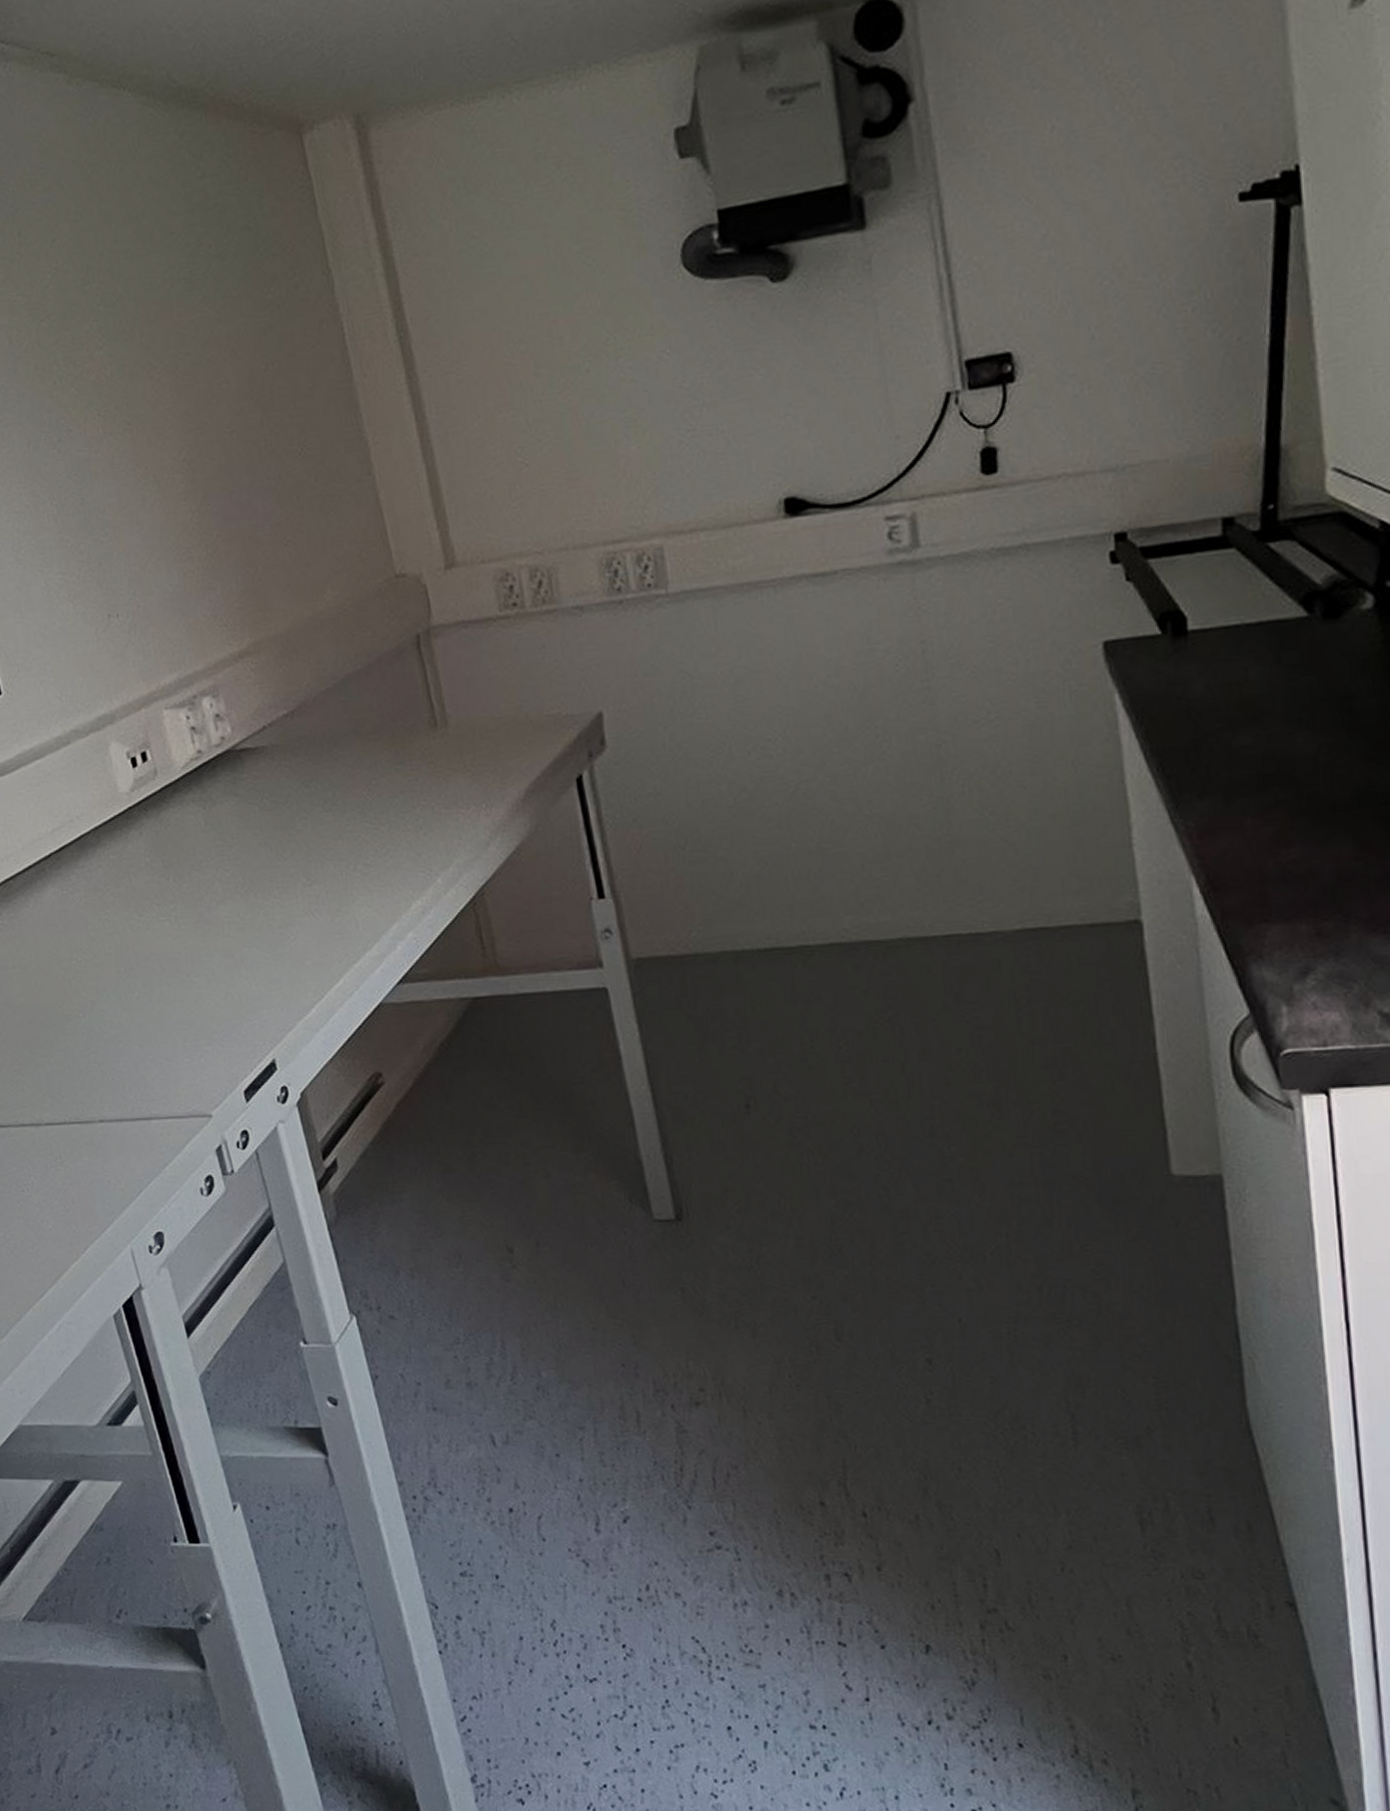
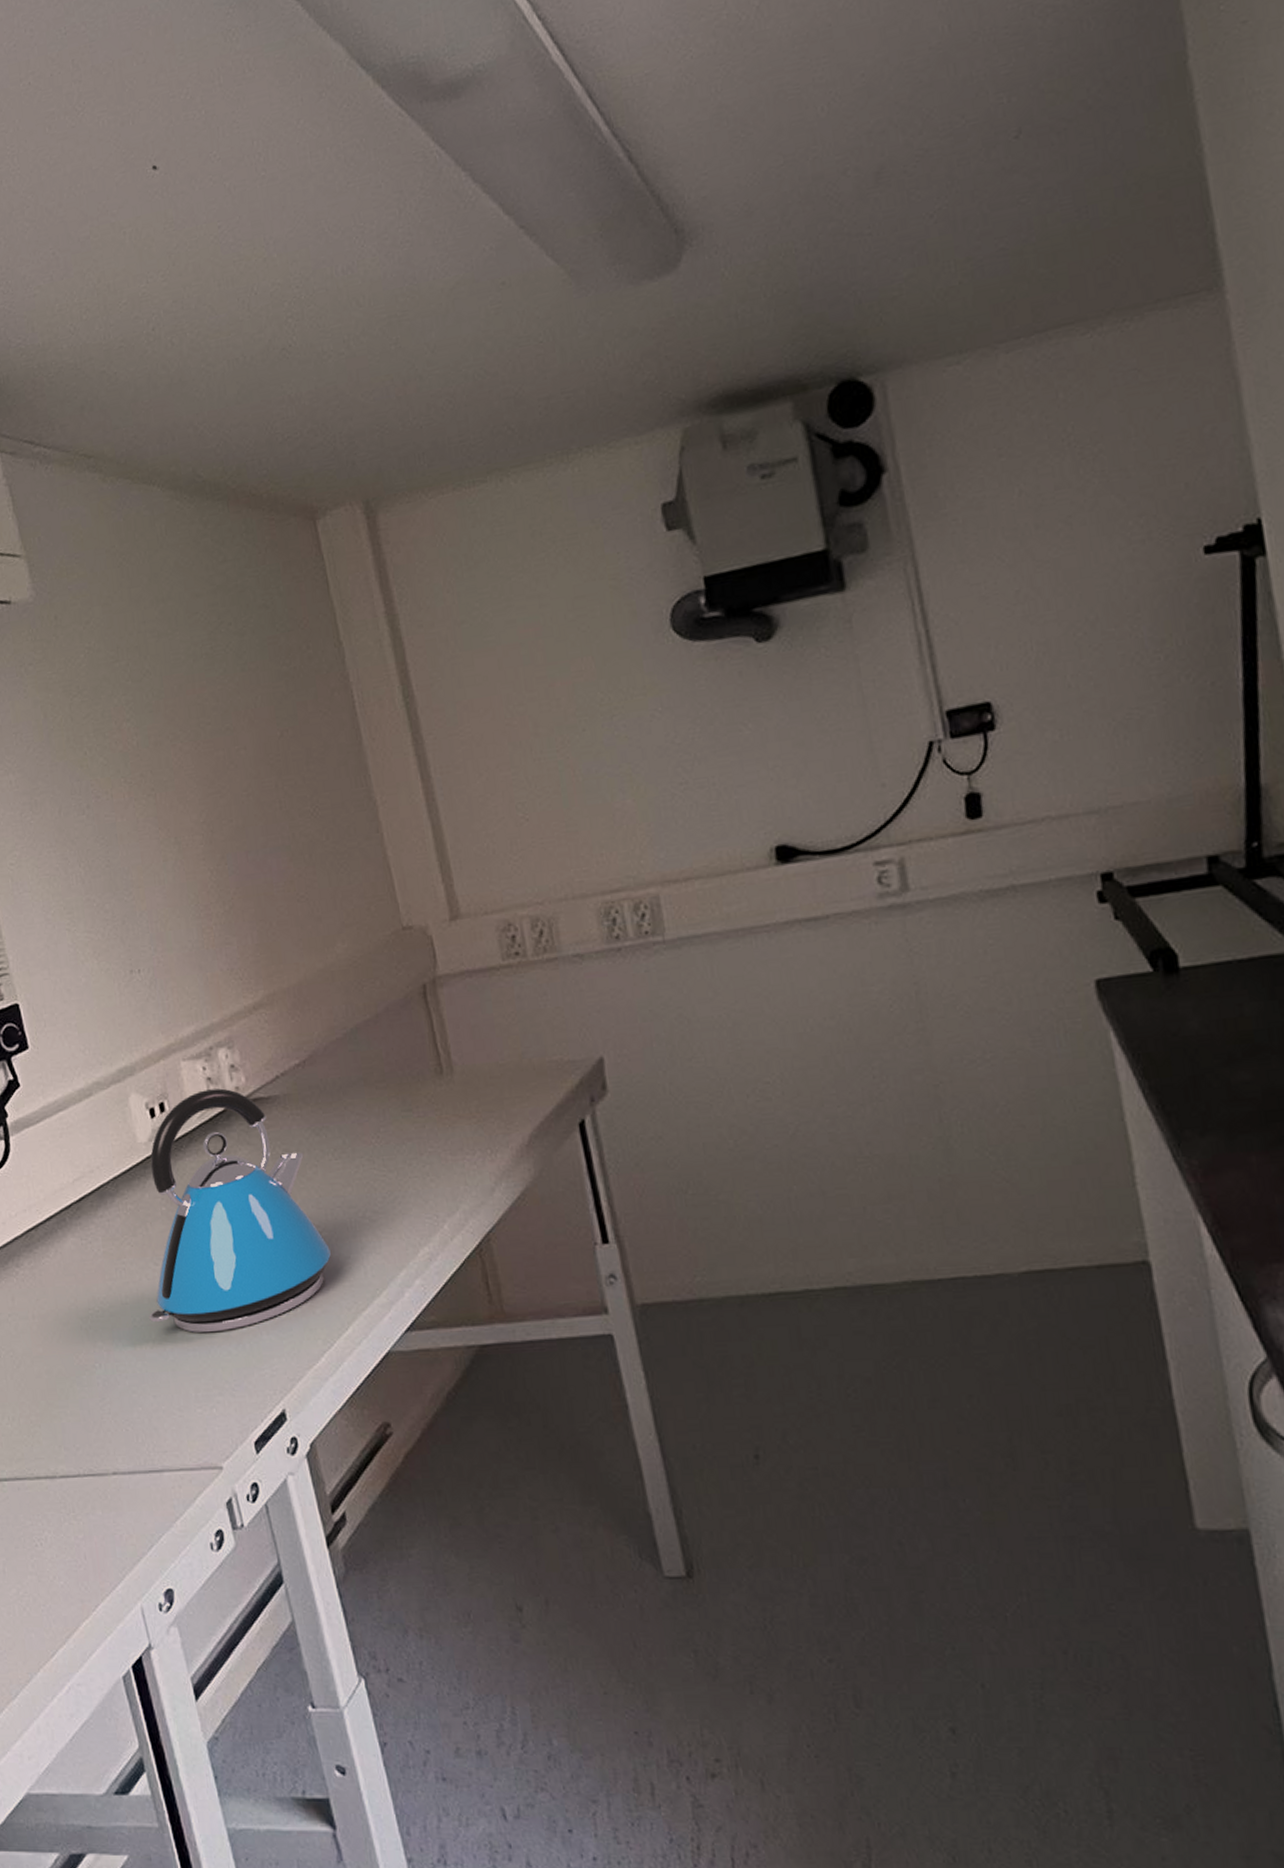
kettle: none [132,738,321,984] -> present [149,1088,331,1333]

